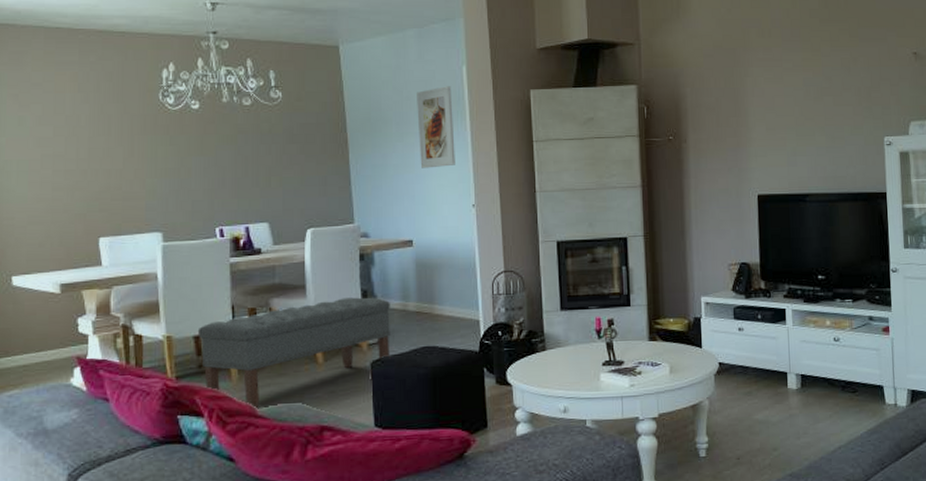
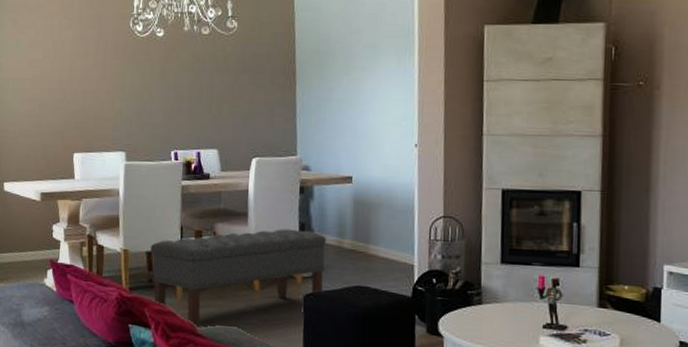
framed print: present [417,86,455,169] -> none [365,19,402,104]

